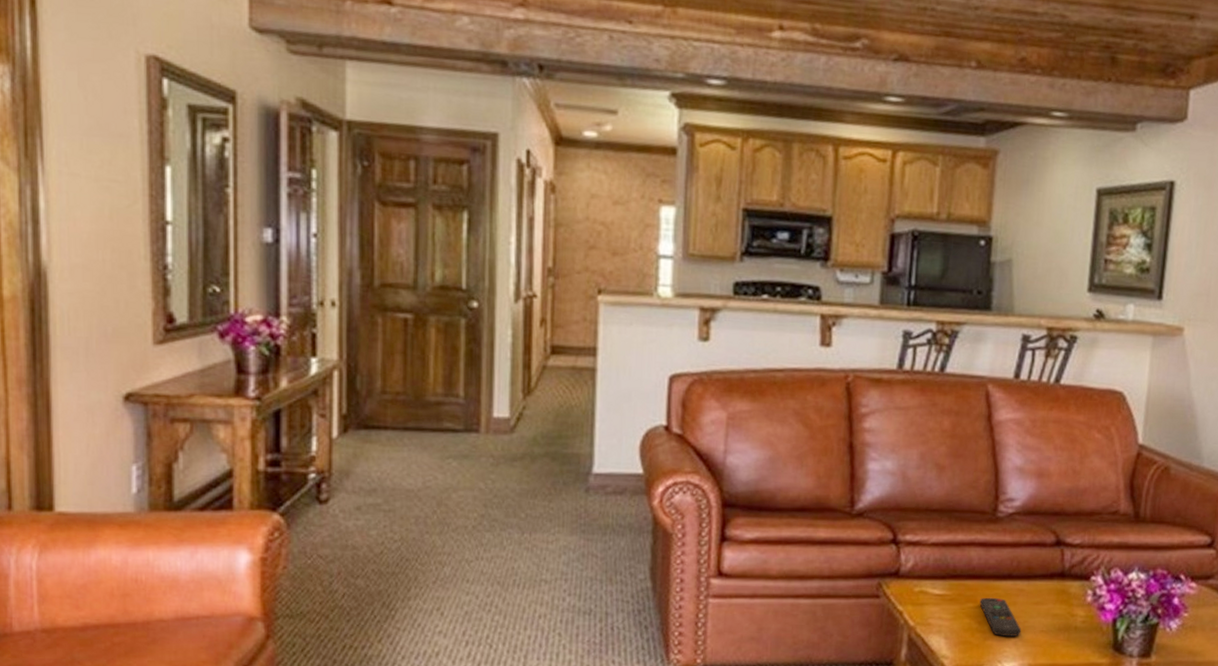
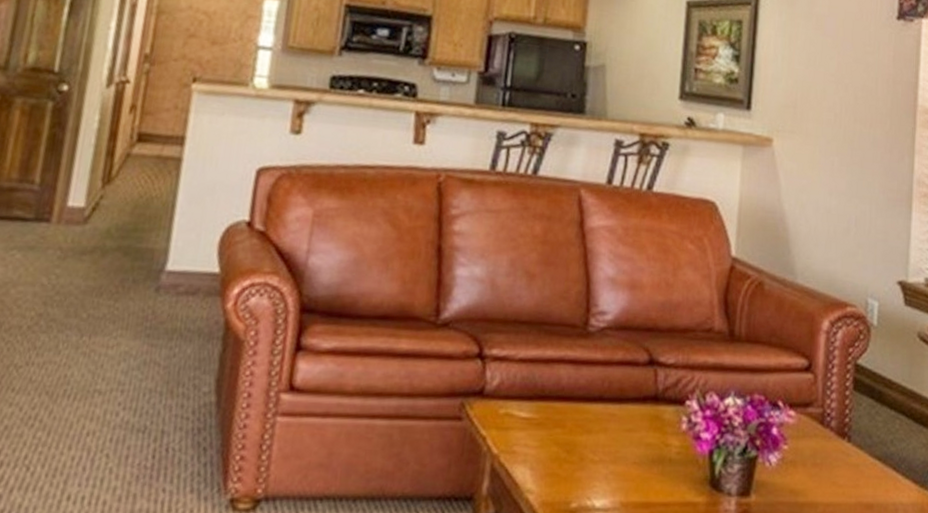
remote control: present [979,597,1022,636] -> none [568,422,613,469]

